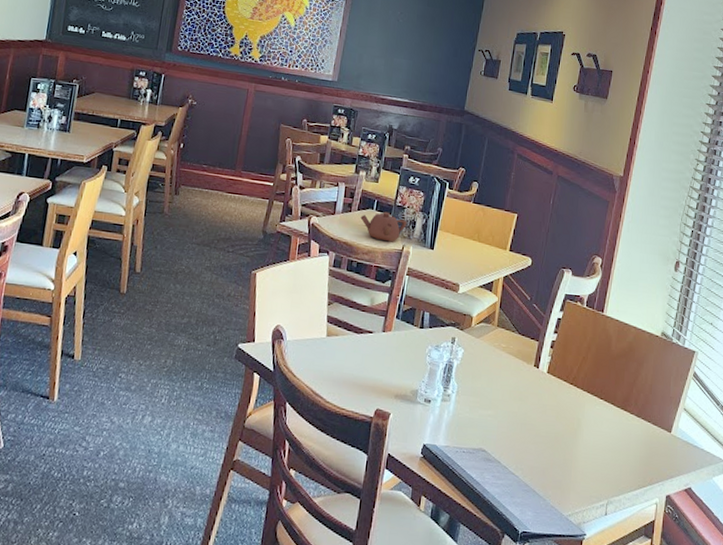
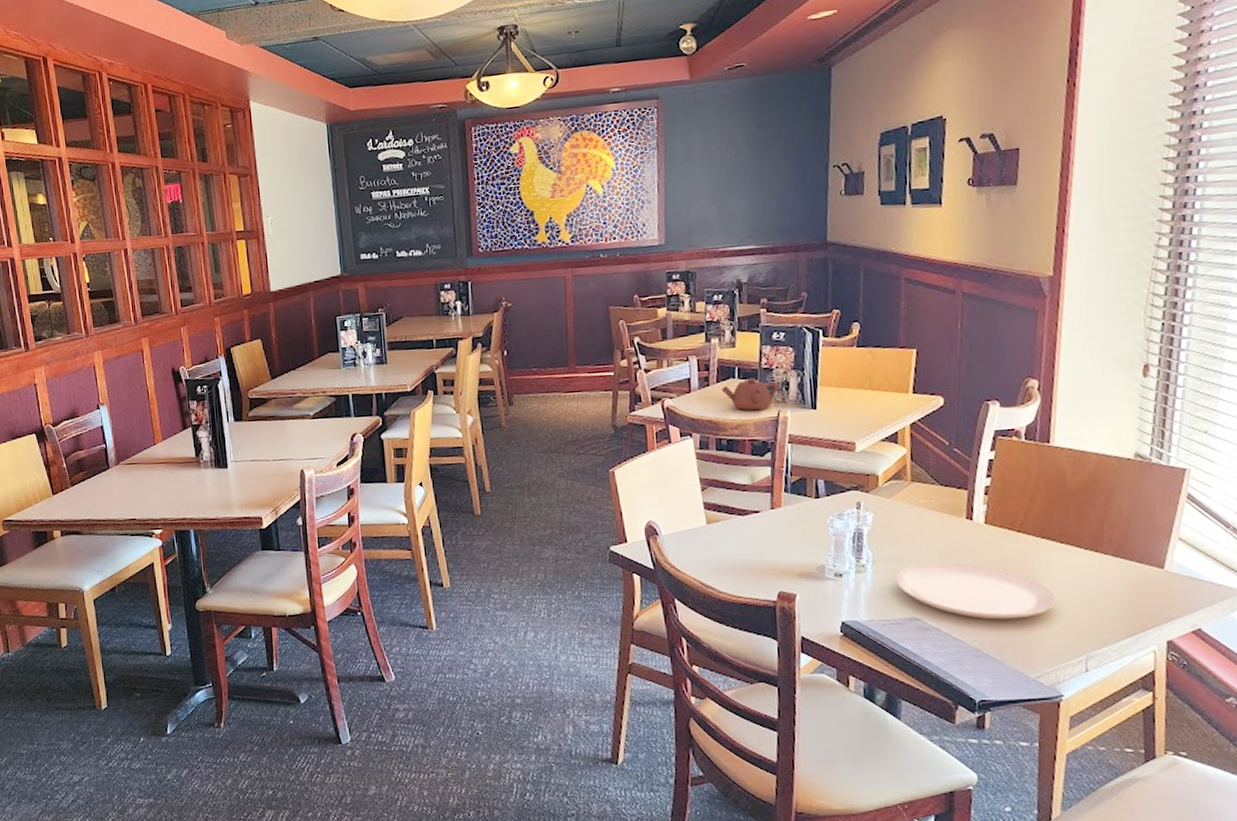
plate: none [472,400,592,461] -> present [896,562,1058,620]

